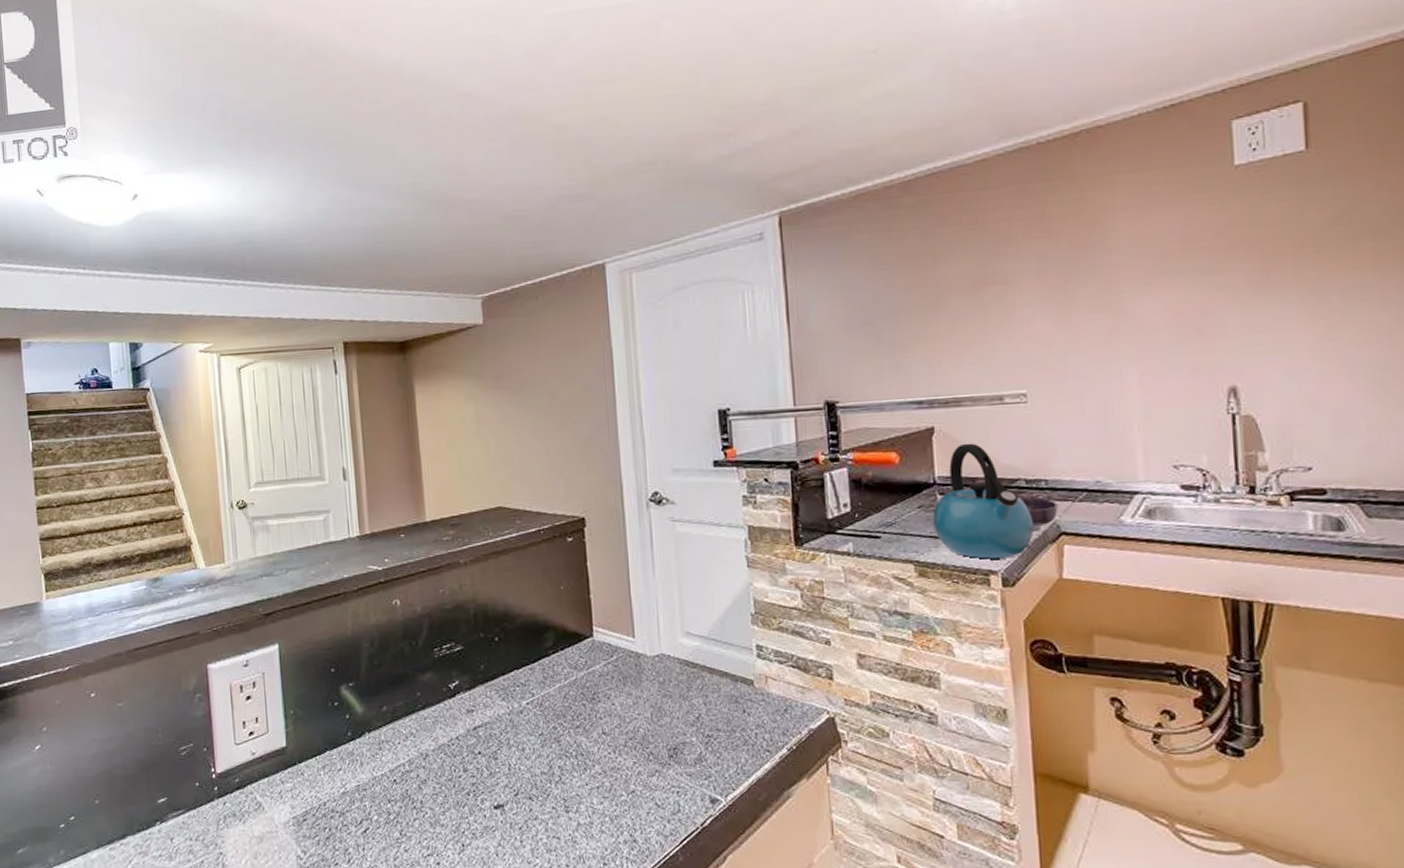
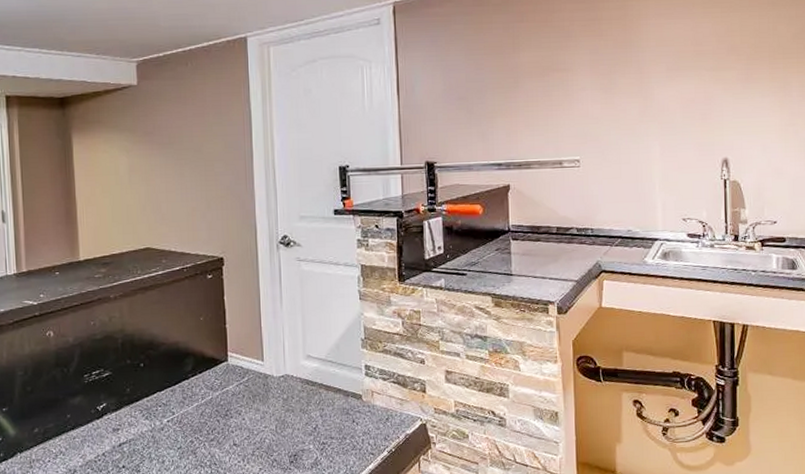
kettle: present [933,443,1034,559] -> none [507,198,582,292]
bowl: present [1018,496,1058,530] -> none [571,241,600,269]

